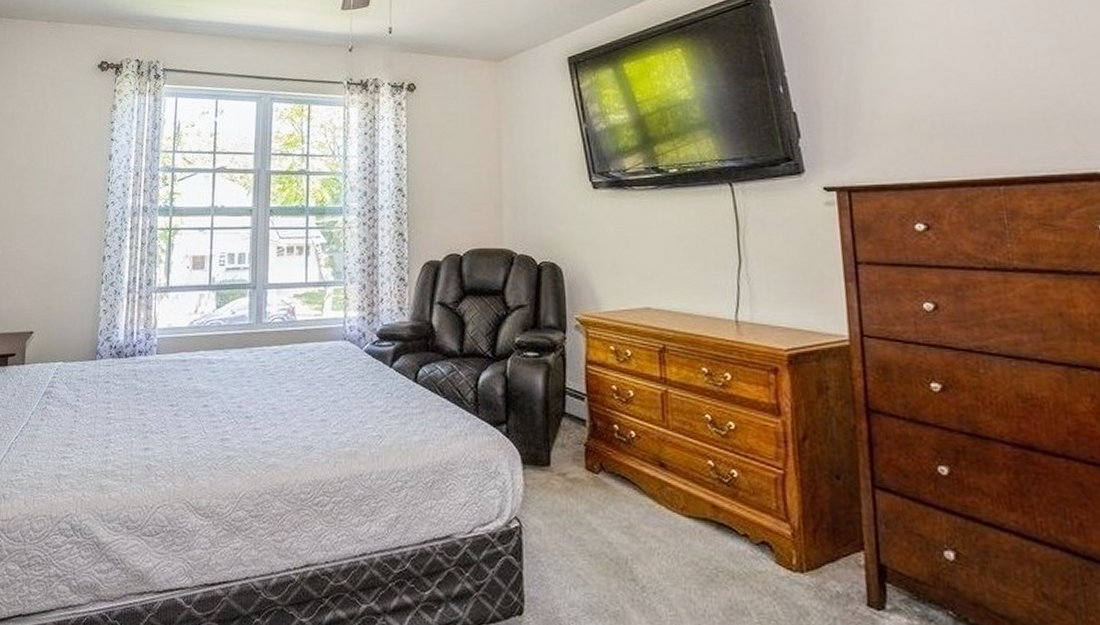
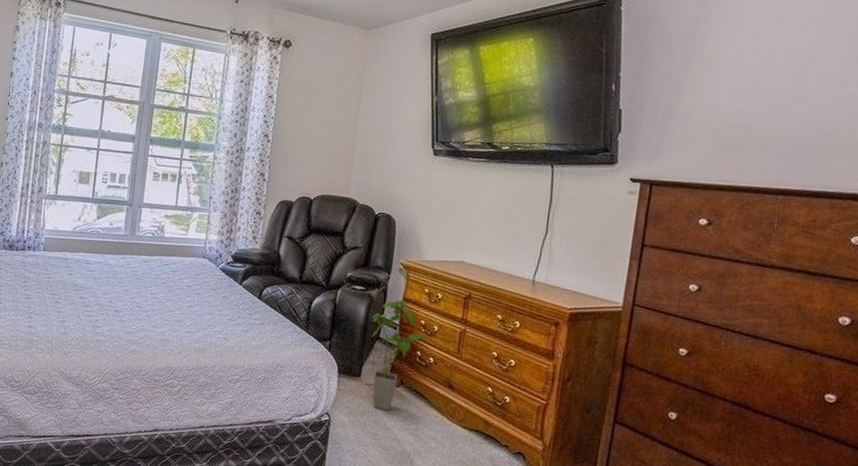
house plant: none [552,363,625,505] -> present [371,300,429,411]

